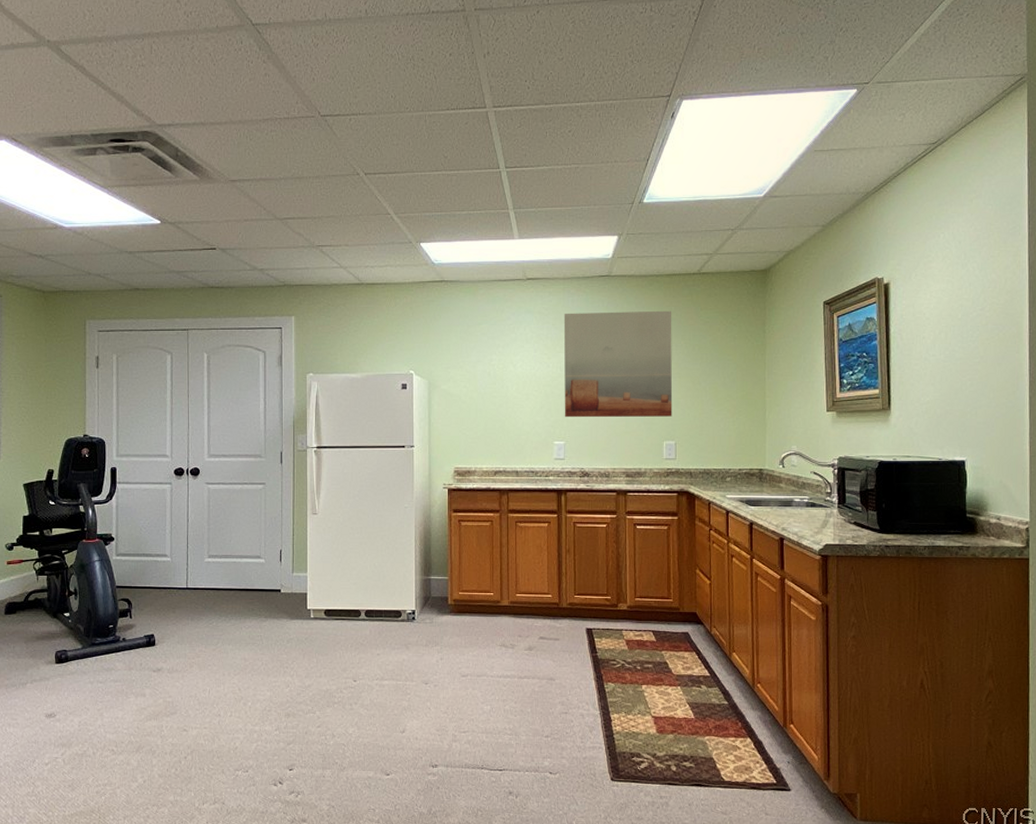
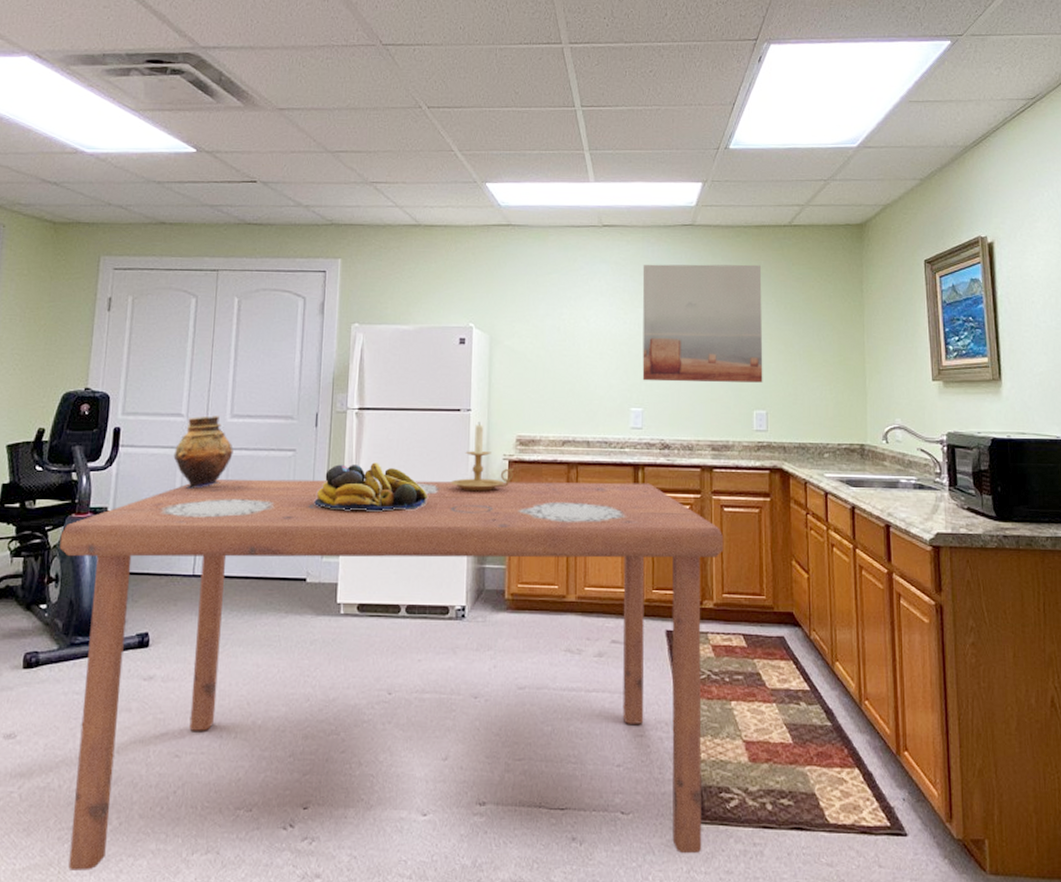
table: none [75,506,637,816] -> present [59,479,724,871]
vase: none [162,456,213,517] -> present [173,416,234,489]
fruit bowl: none [283,493,379,534] -> present [314,462,427,511]
candle holder: none [399,456,454,516] -> present [450,422,515,492]

